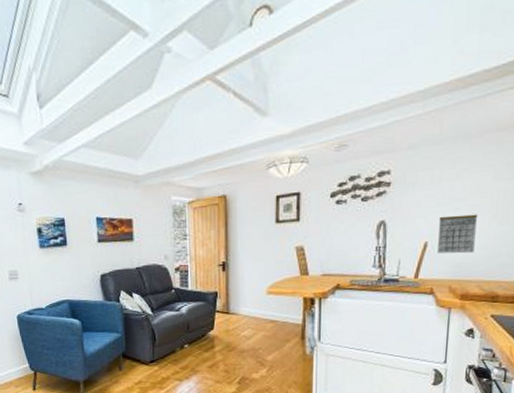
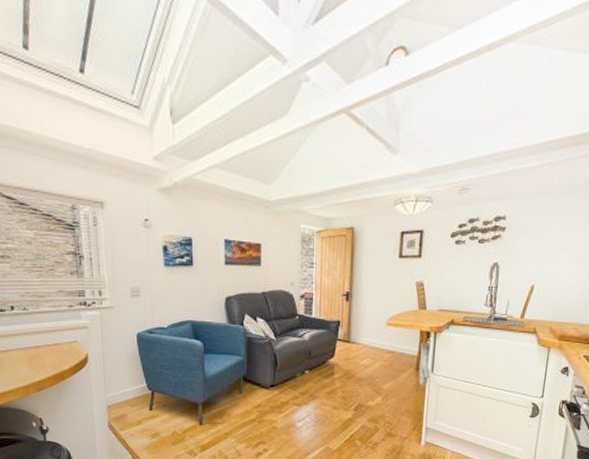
calendar: present [436,214,479,254] -> none [541,262,579,298]

